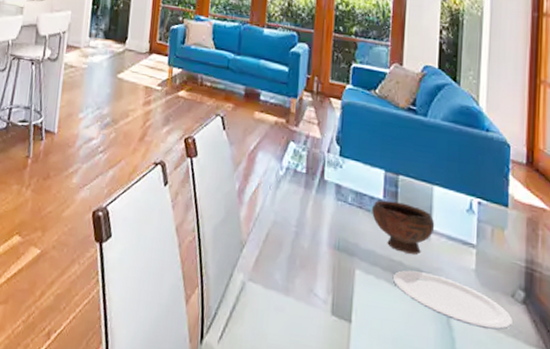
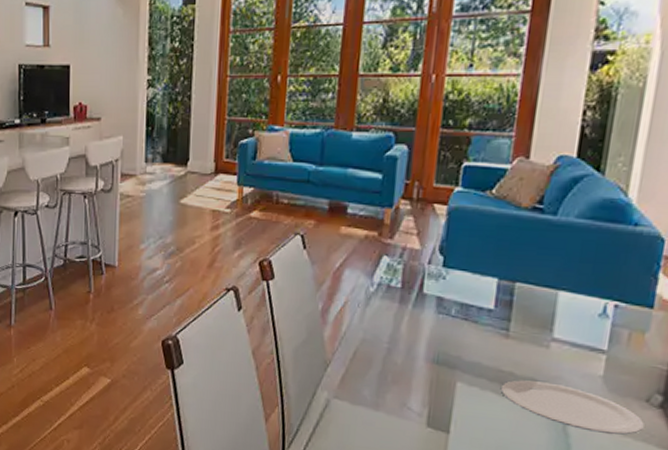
bowl: present [371,199,435,255] -> none [478,310,557,364]

